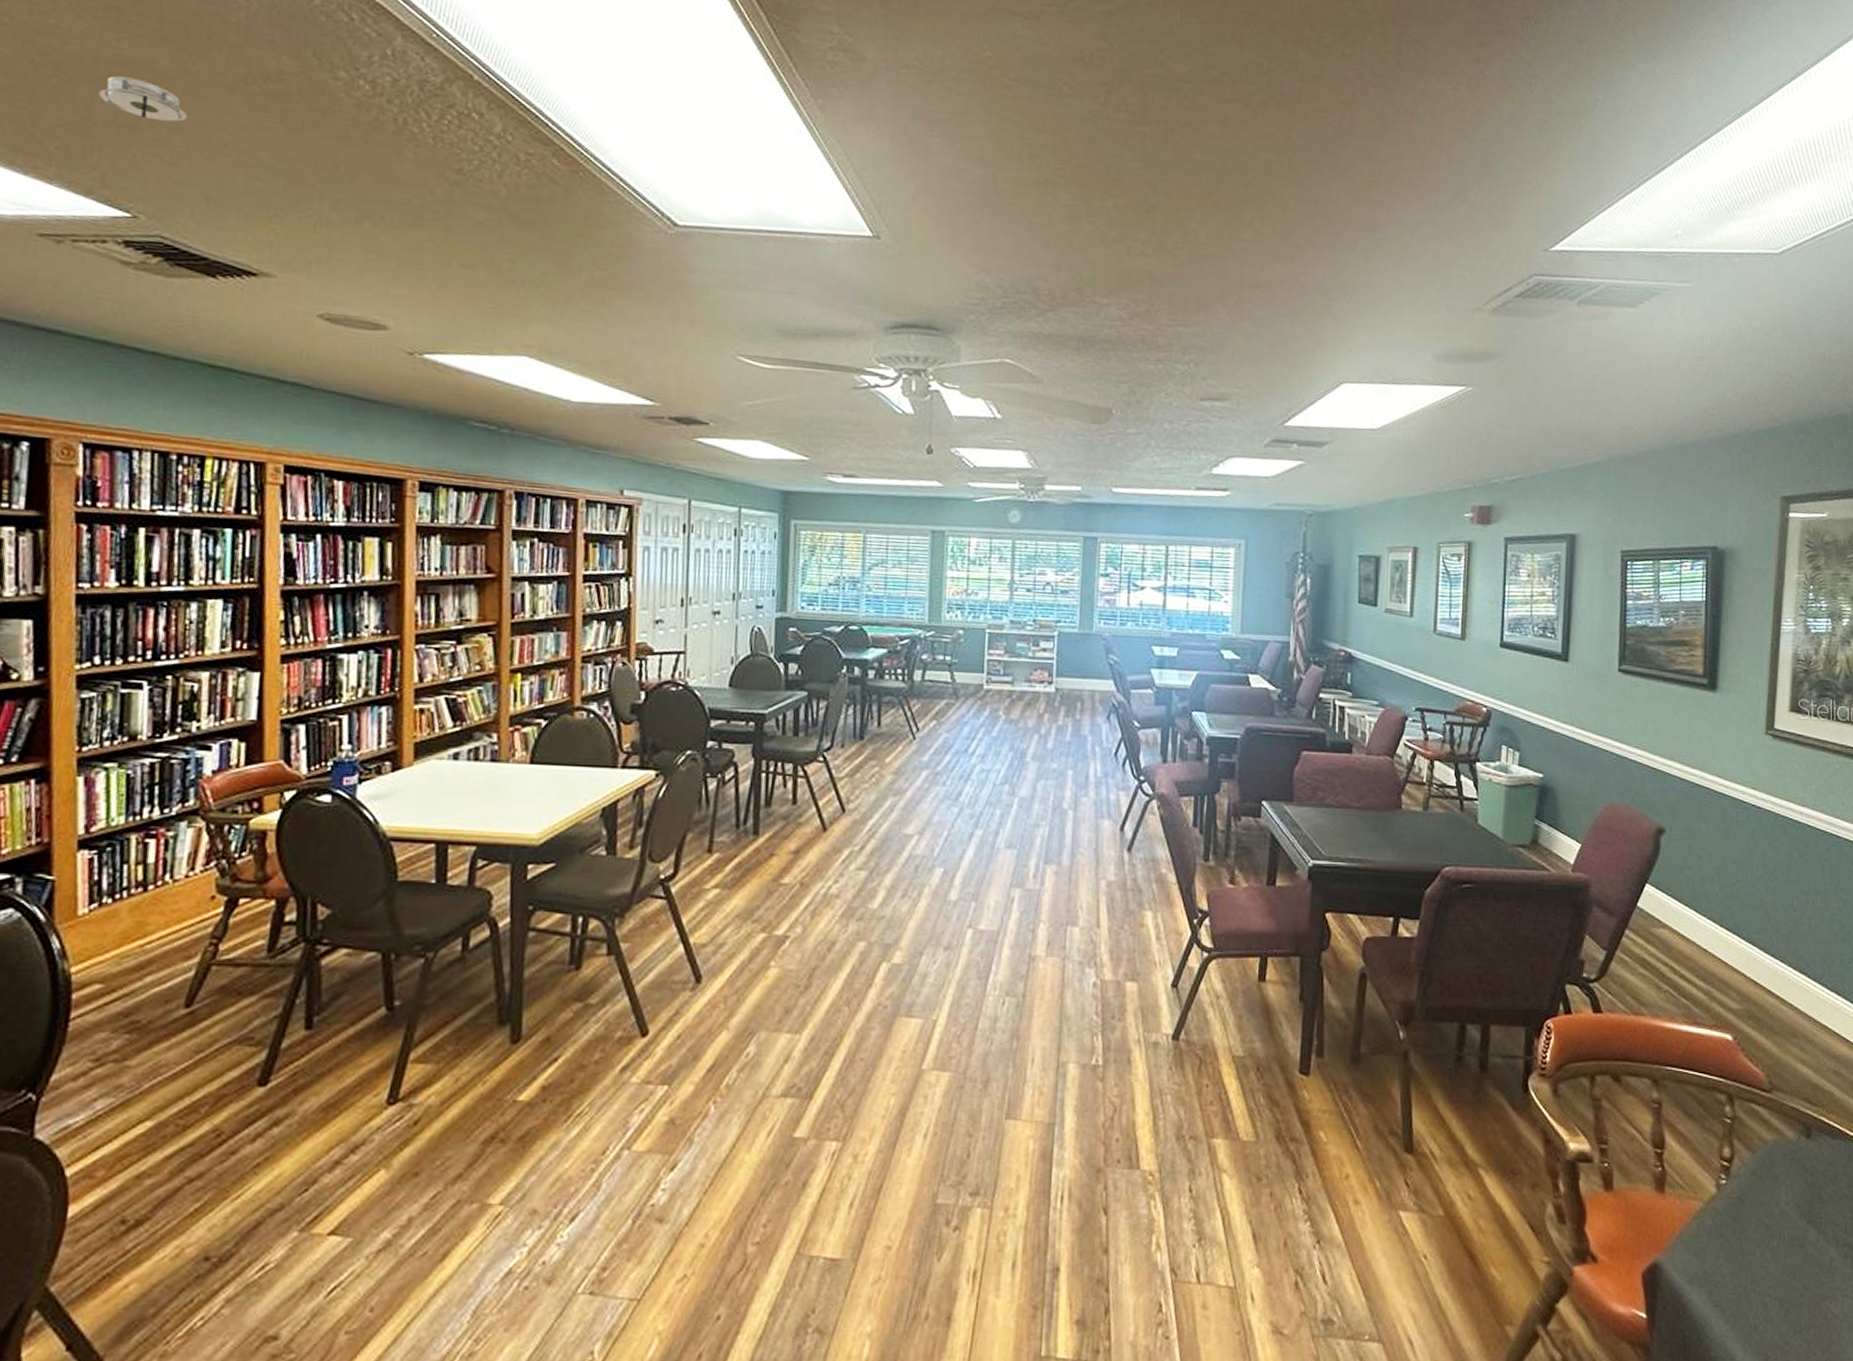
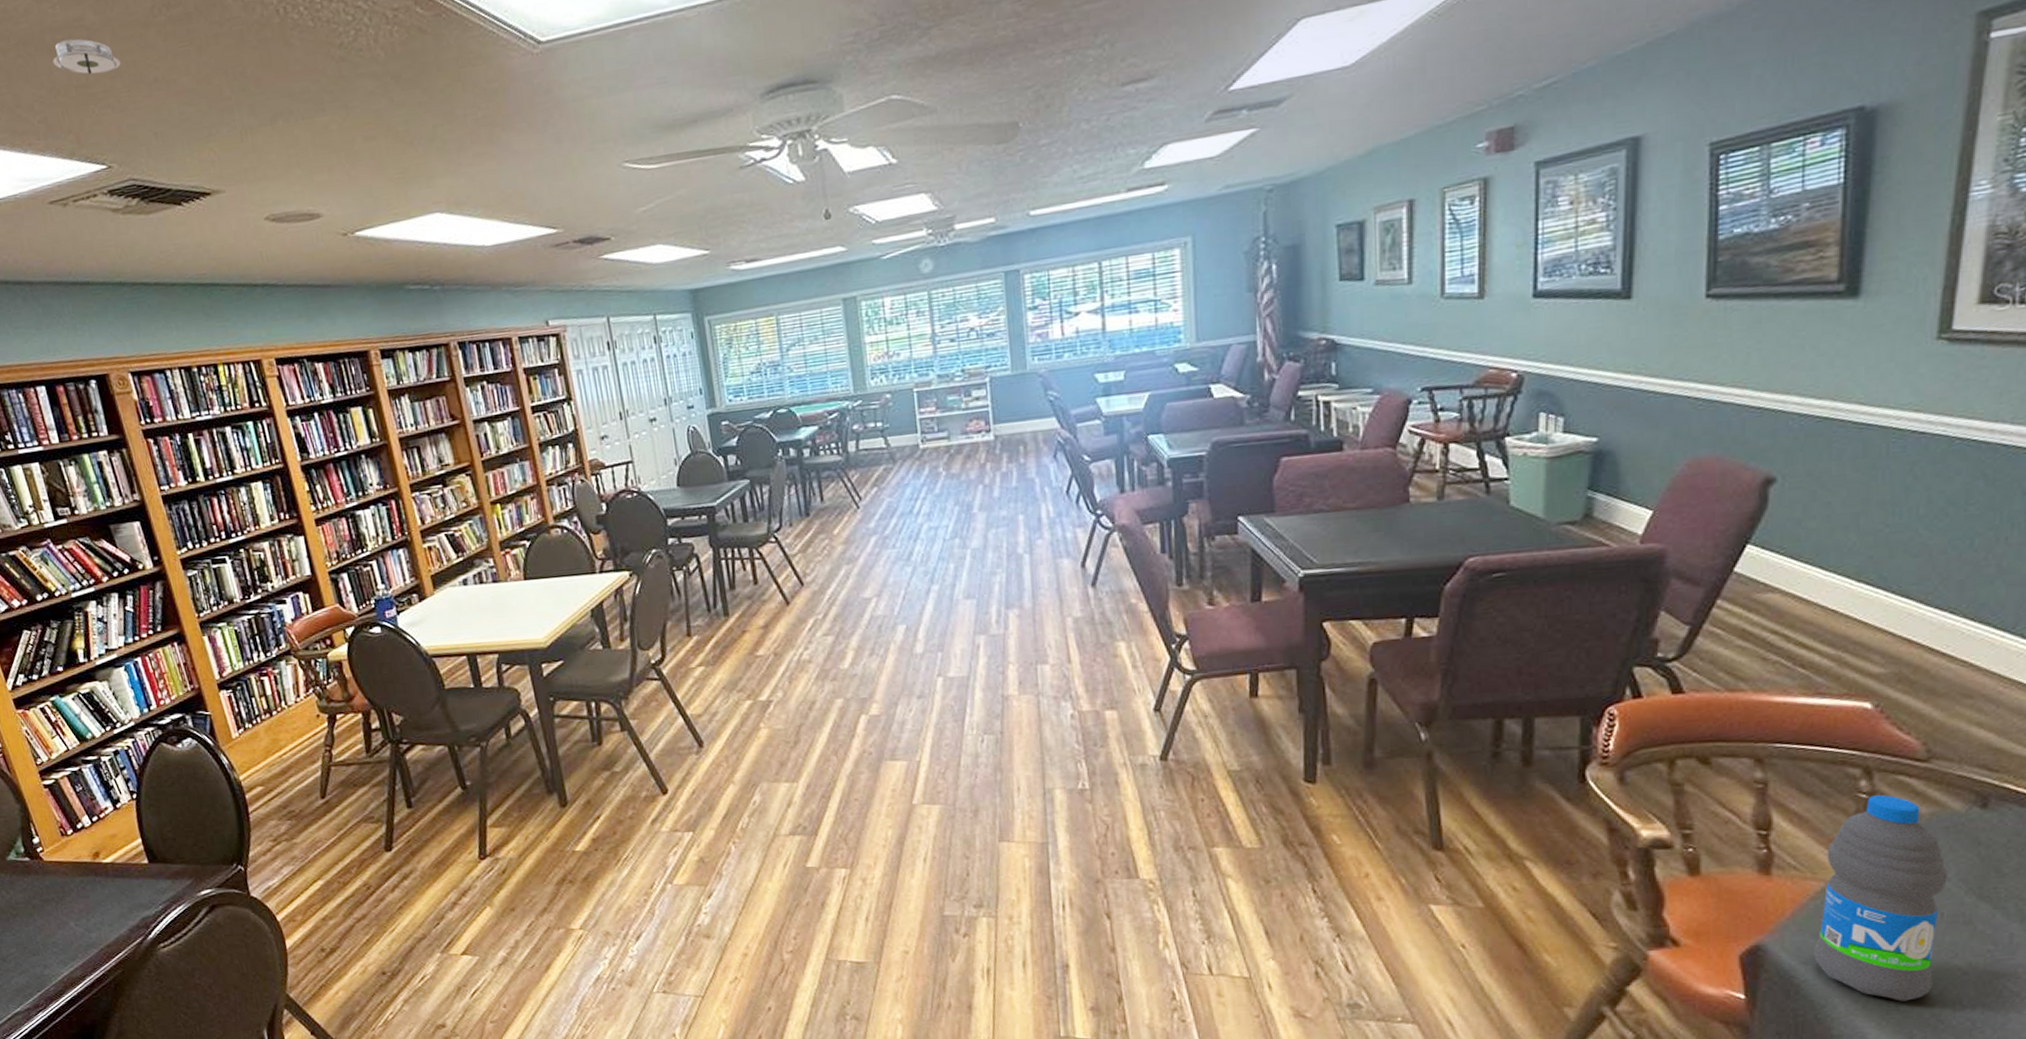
water bottle: none [1696,1121,1787,1323] -> present [1814,795,1948,1002]

